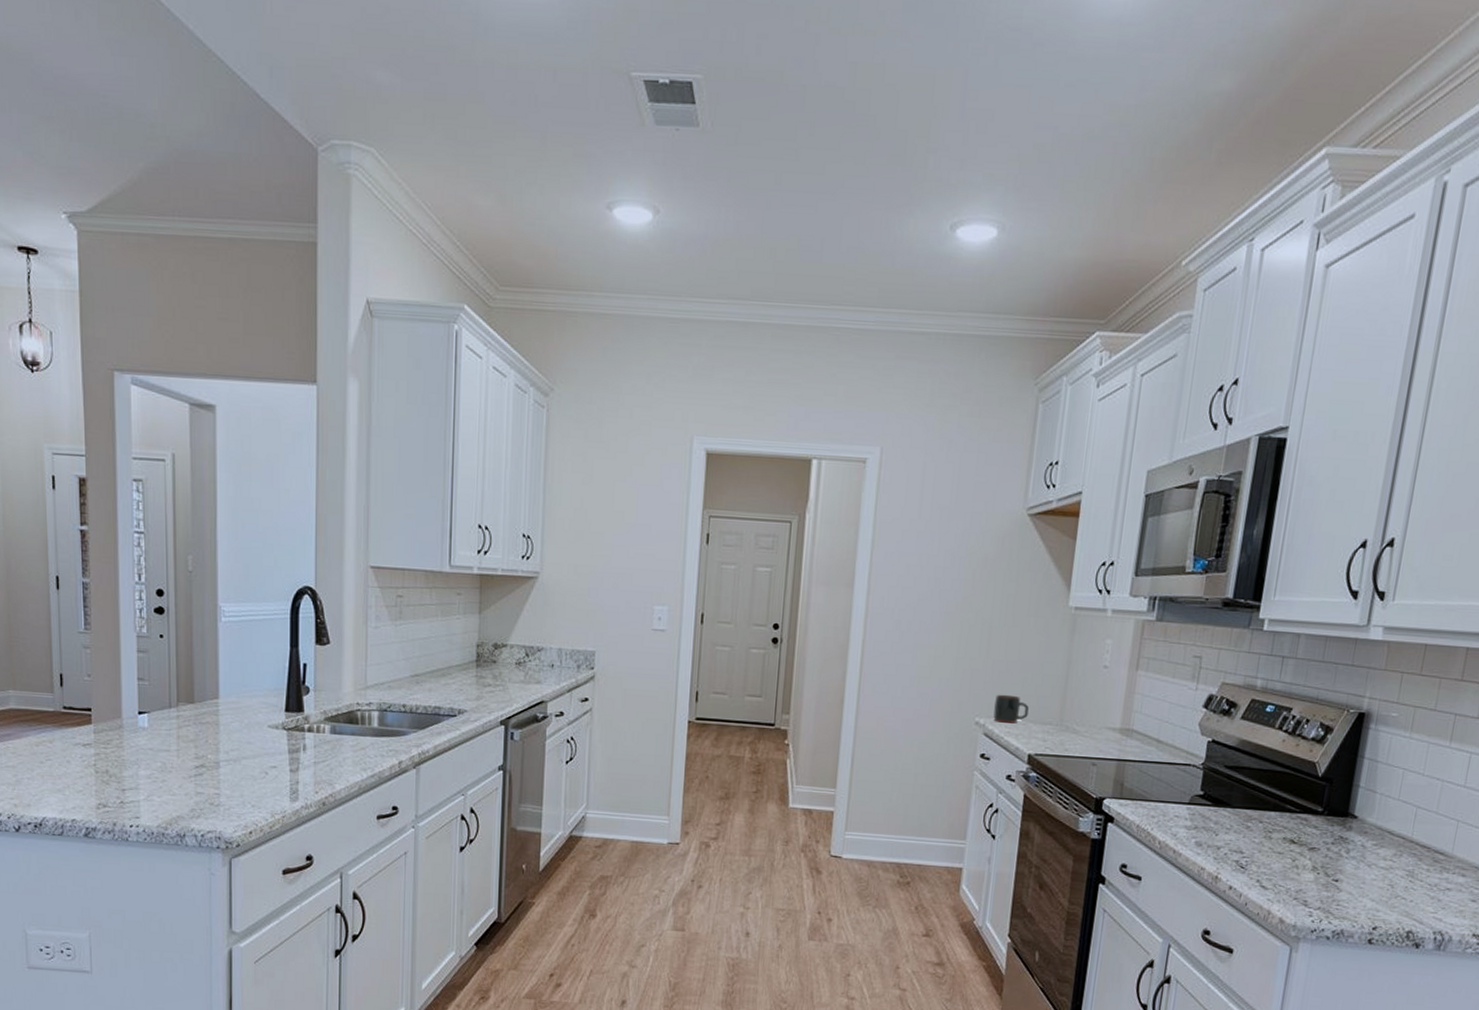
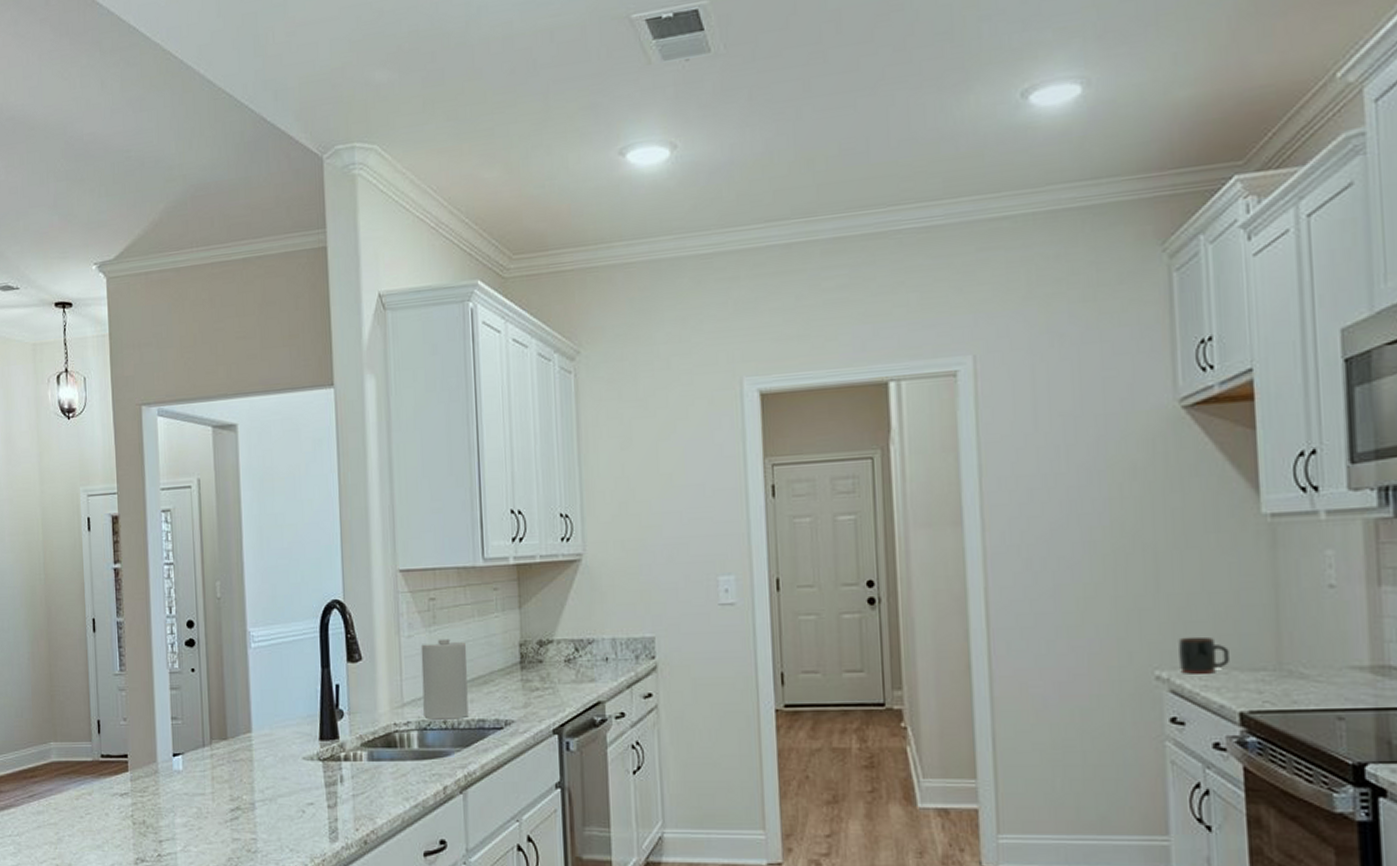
paper towel holder: none [385,632,429,705] -> present [420,638,469,721]

